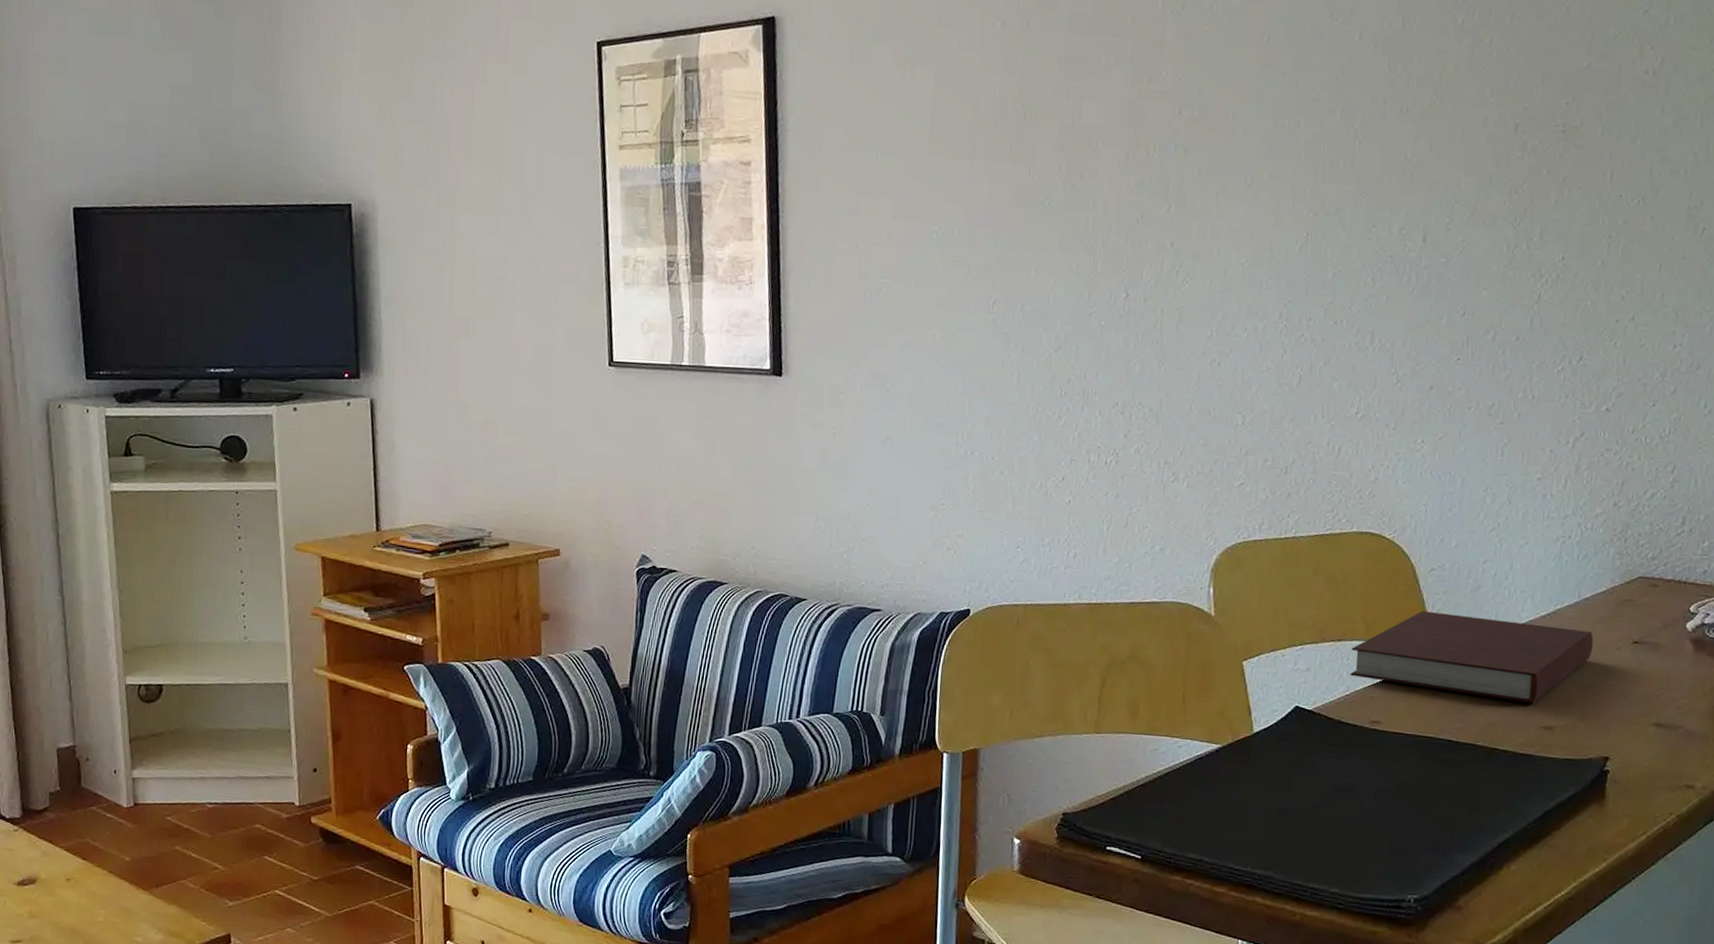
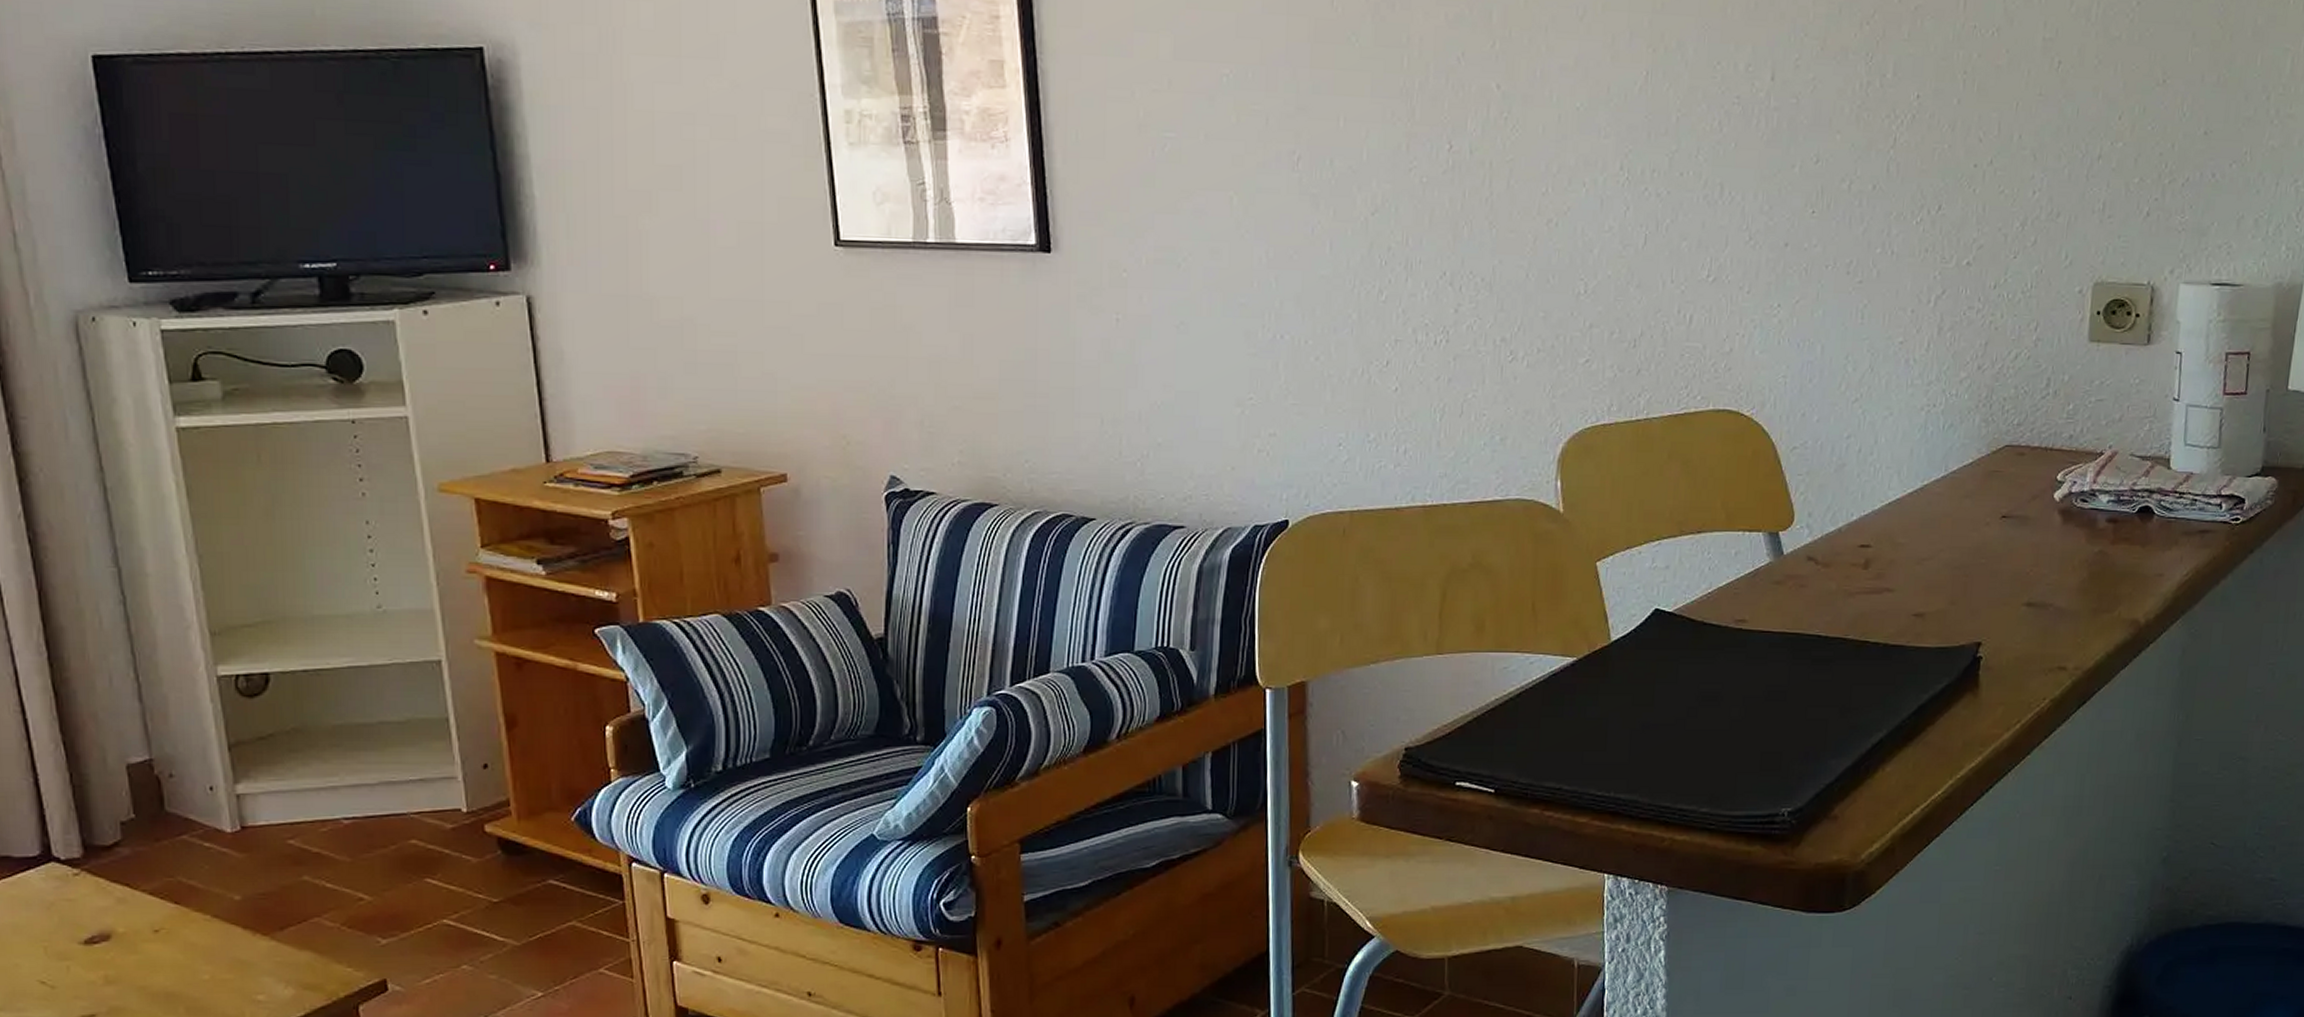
notebook: present [1350,610,1593,703] -> none [1712,494,1962,589]

